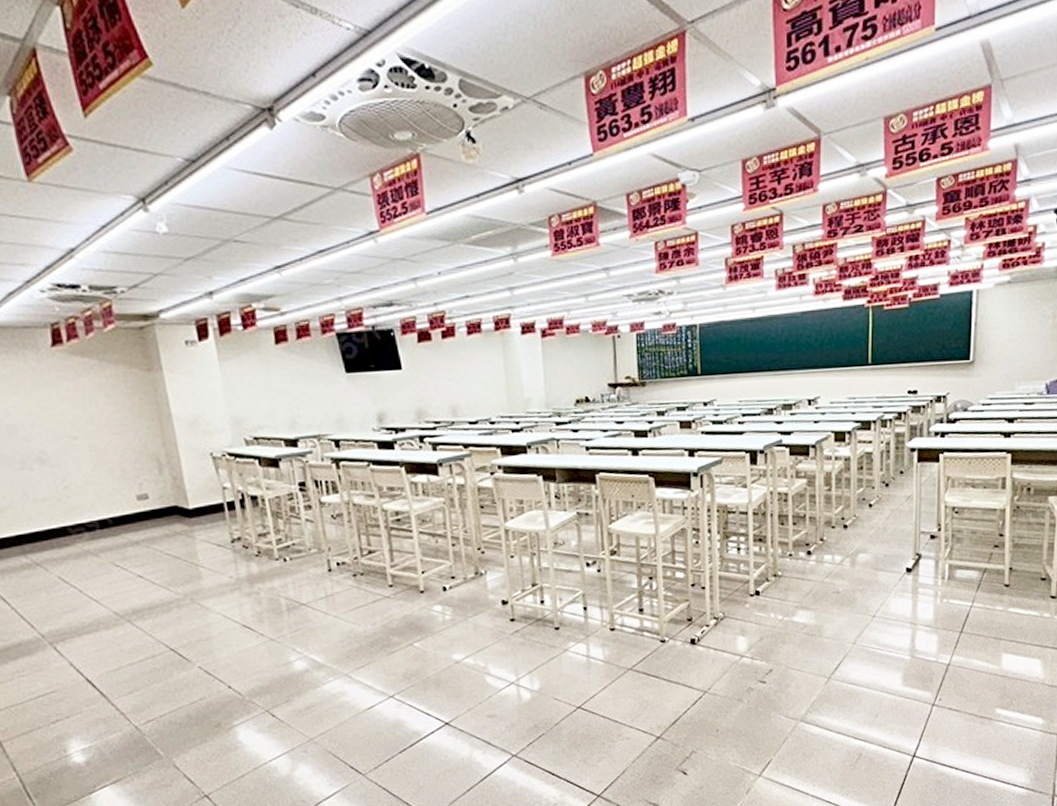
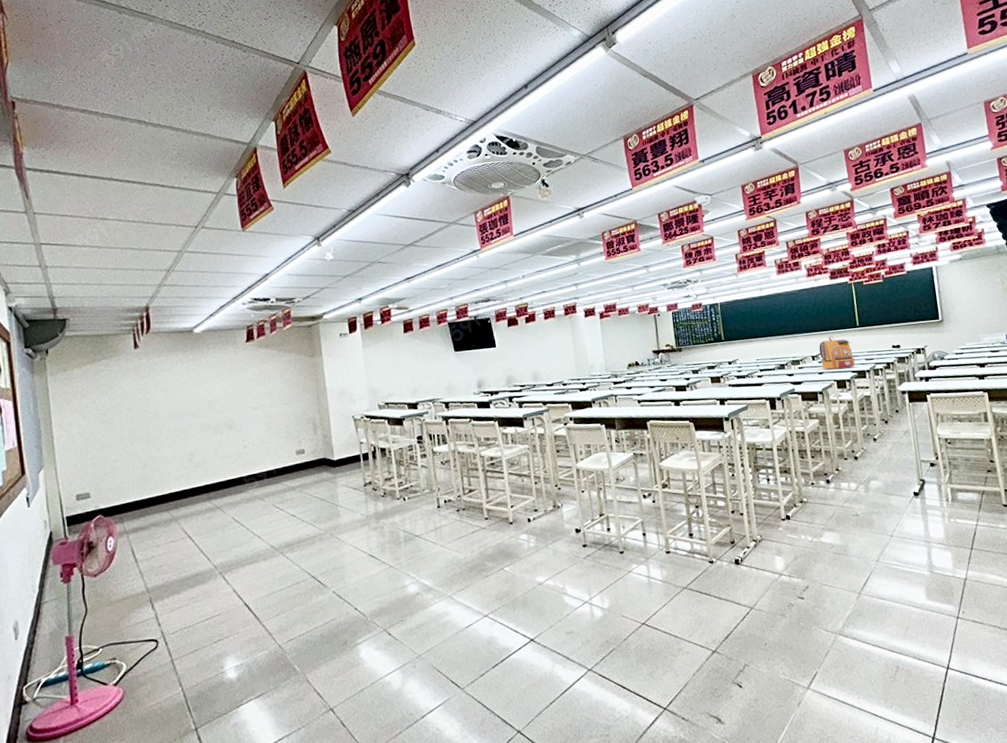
backpack: none [818,374,860,418] -> present [819,335,856,370]

